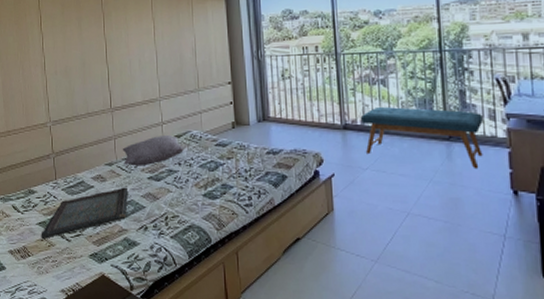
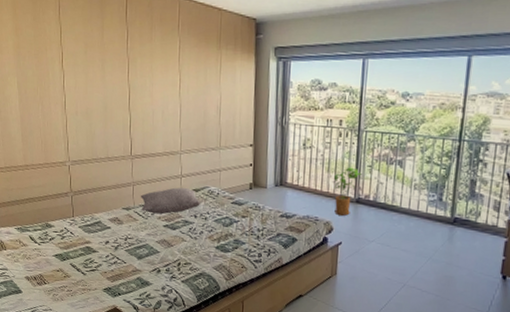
serving tray: present [41,187,129,239] -> none [57,231,144,270]
house plant: none [317,92,345,145] -> present [334,167,362,216]
bench: present [360,107,484,168] -> none [373,186,489,252]

